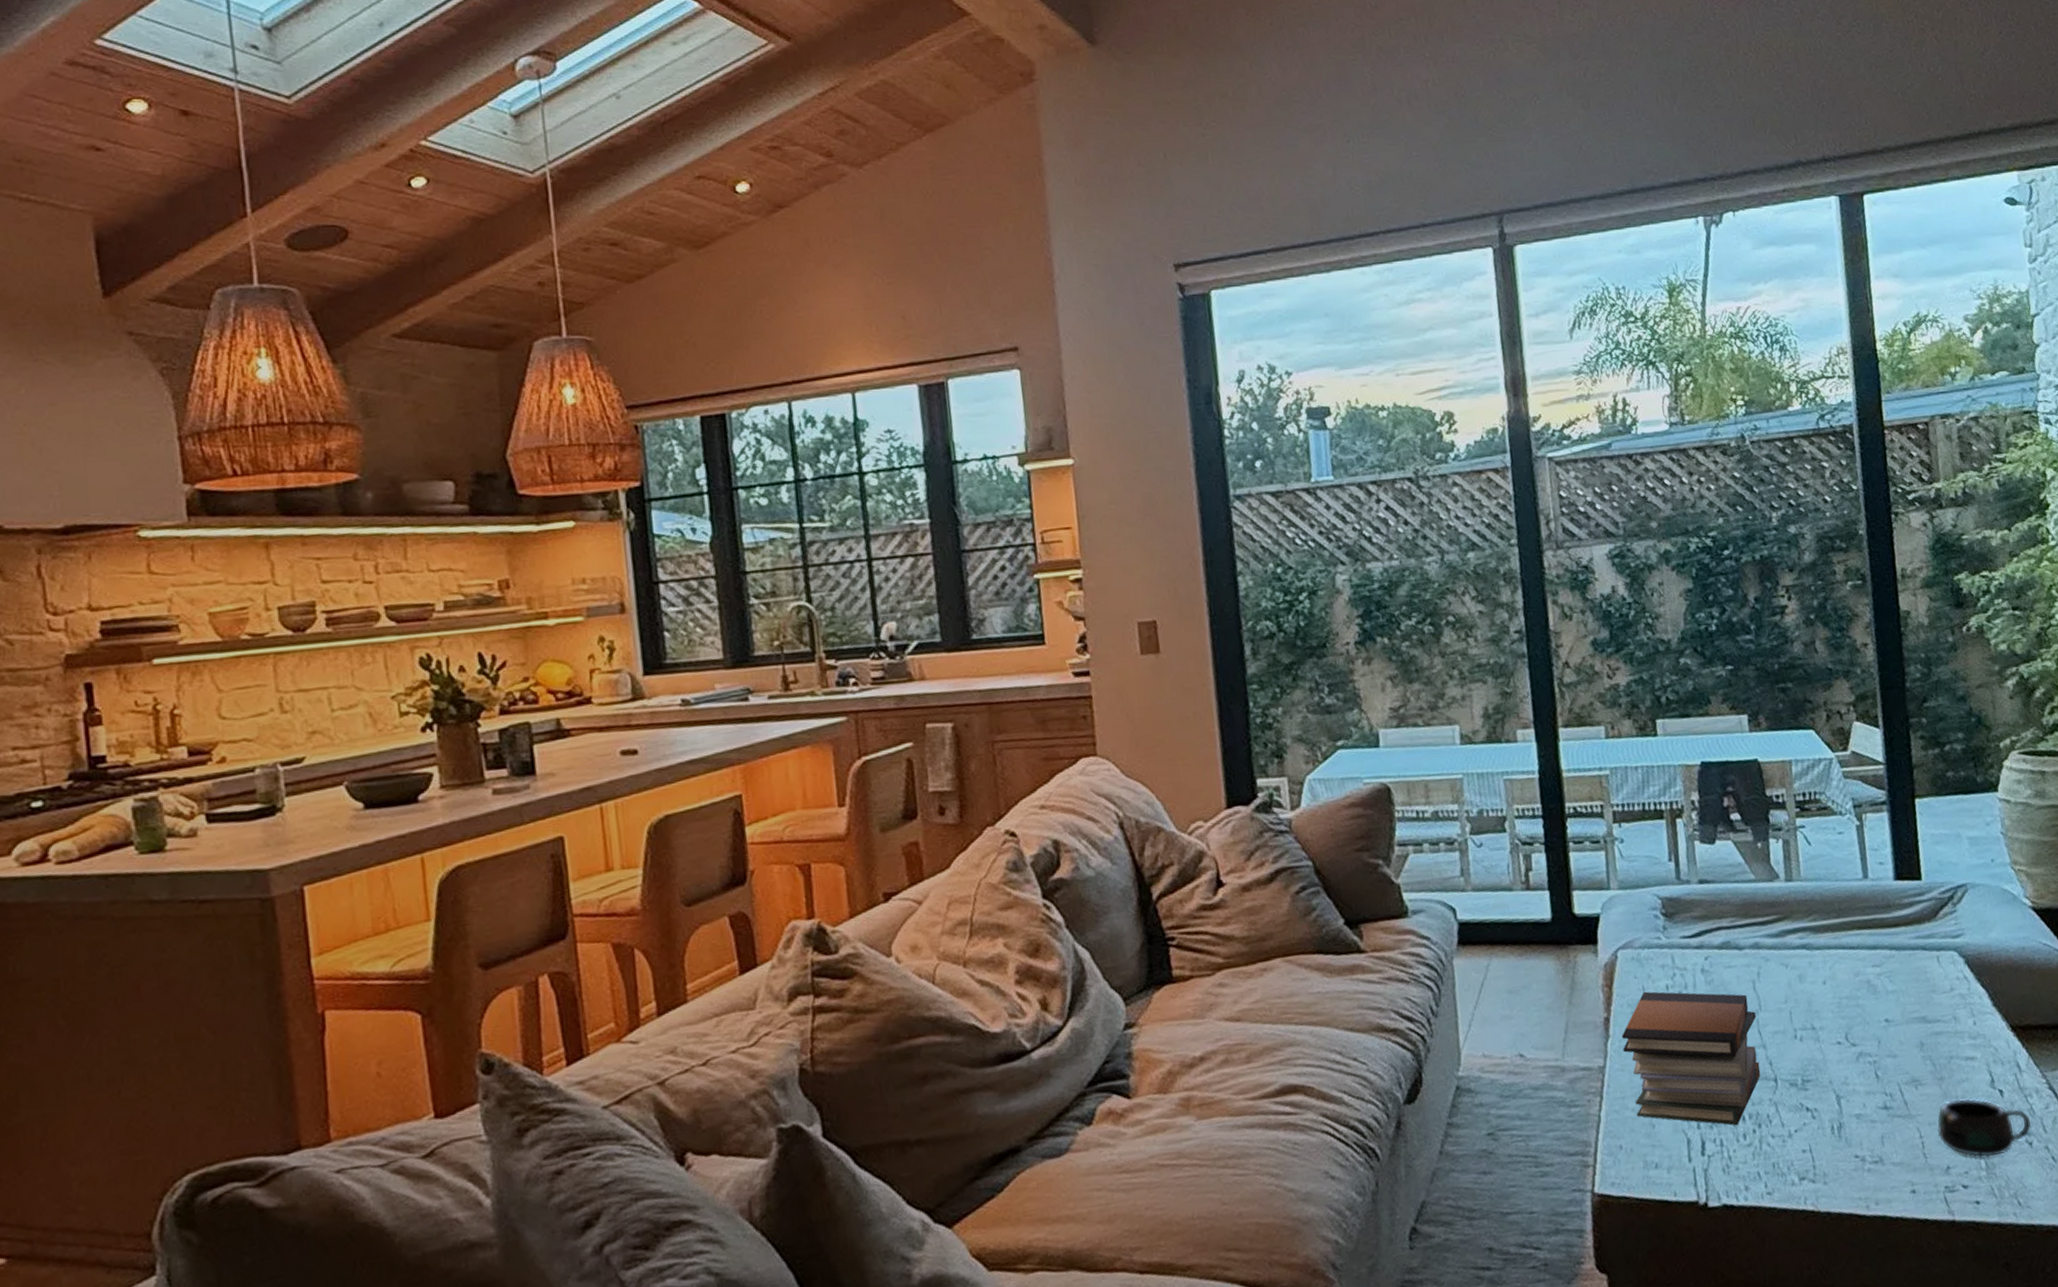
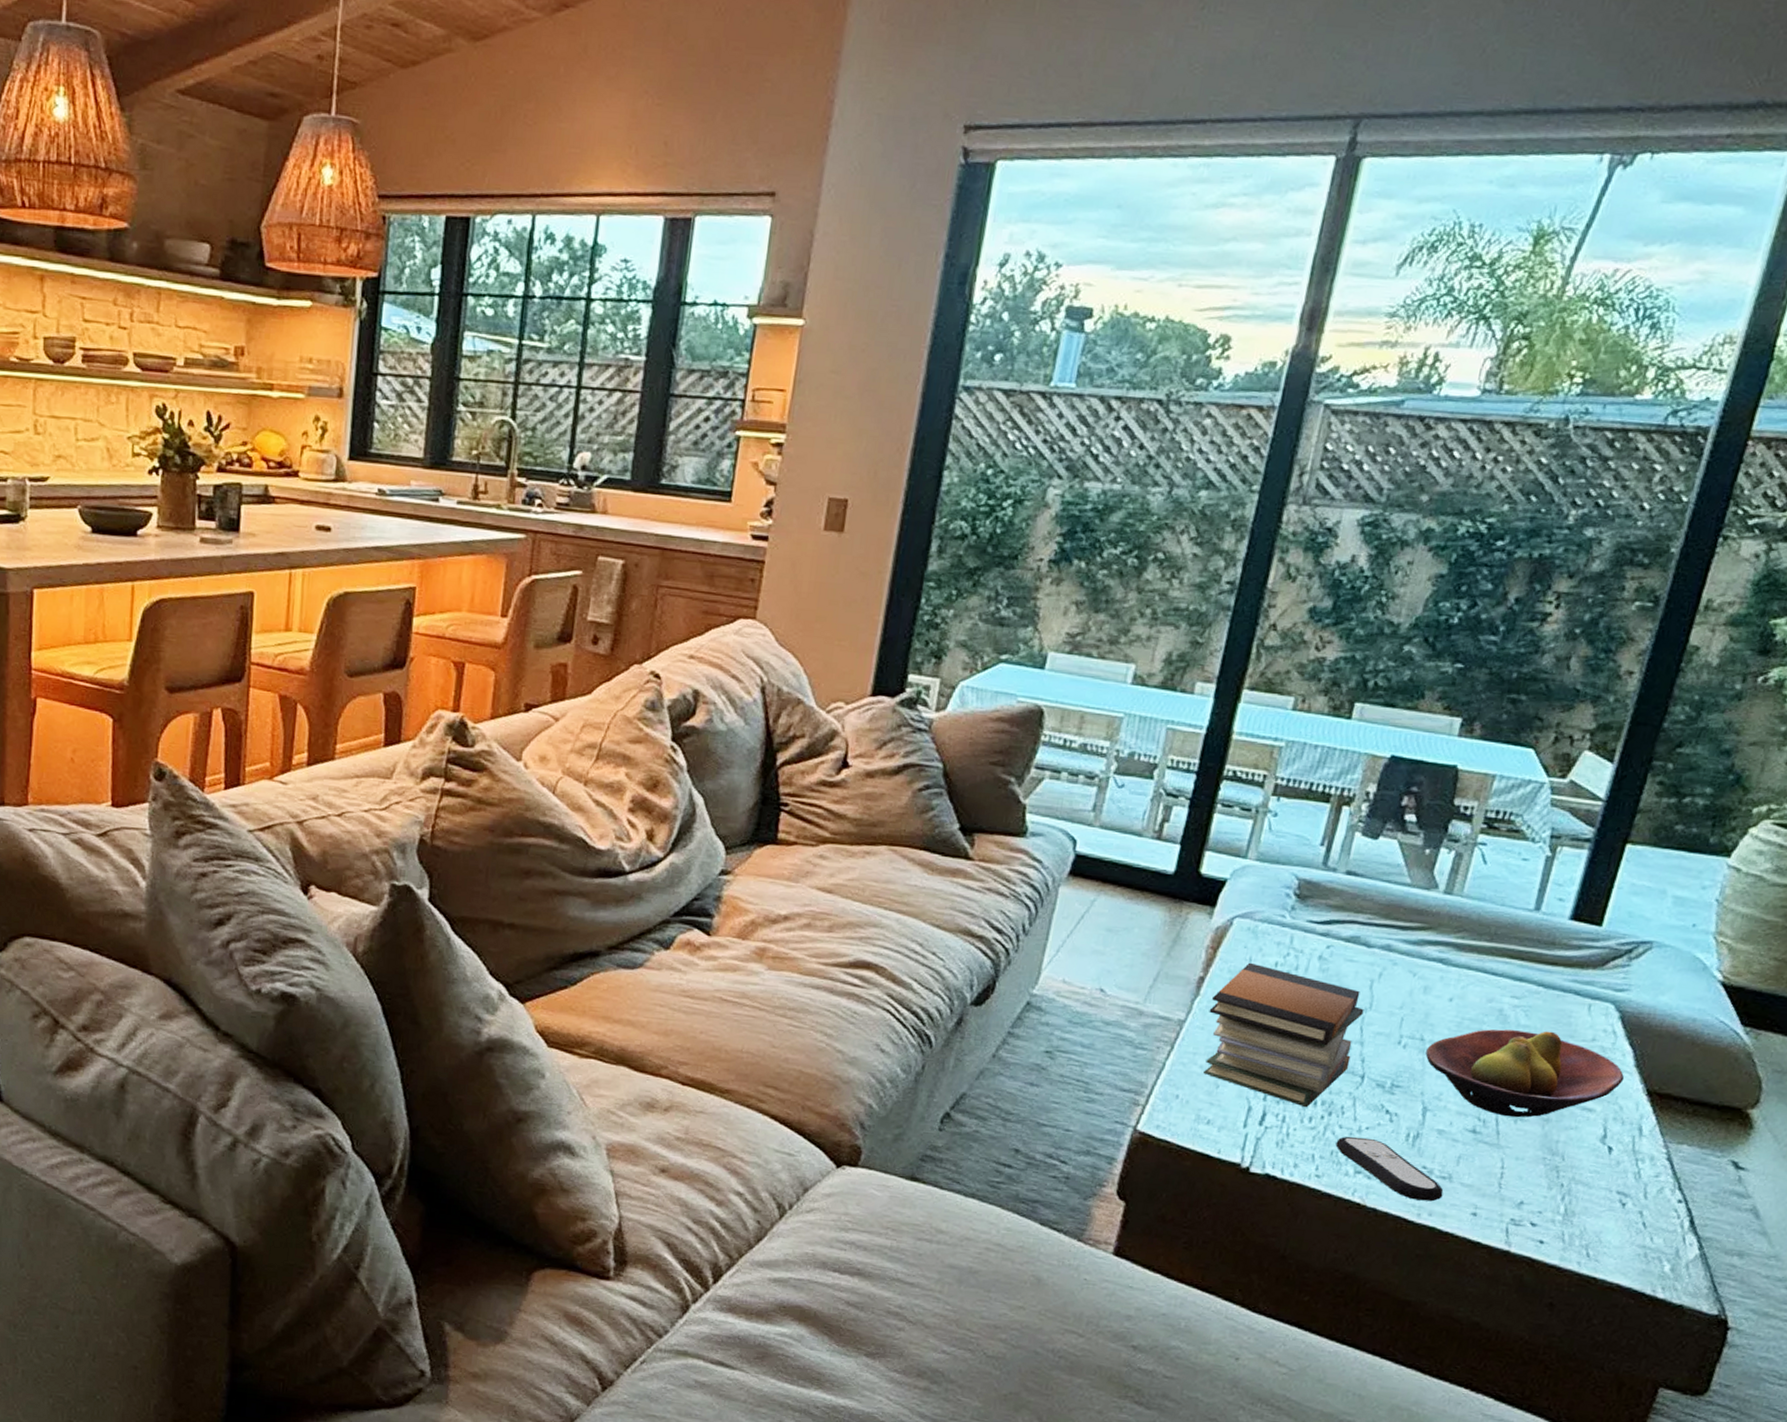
remote control: none [1774,1140,1882,1193] -> present [1335,1136,1444,1202]
fruit bowl: none [1820,990,1989,1086] -> present [1425,1029,1625,1118]
mug: present [1937,1098,2032,1158] -> none [1521,1142,1634,1206]

